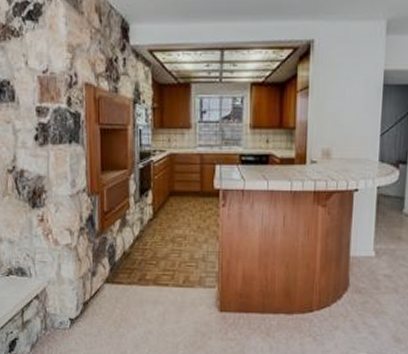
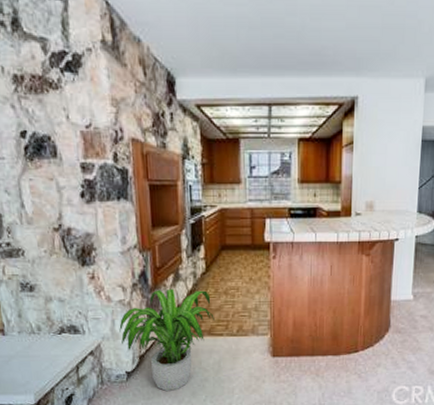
potted plant: none [65,234,160,343] -> present [119,288,214,392]

